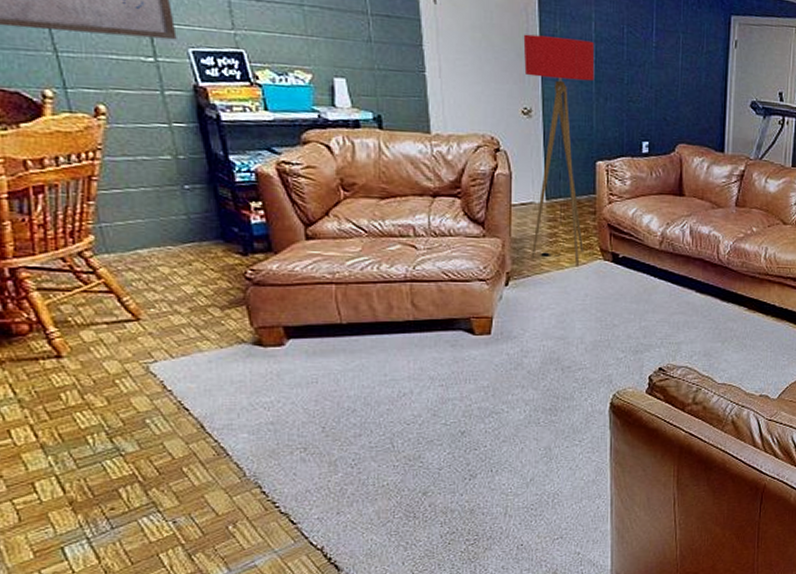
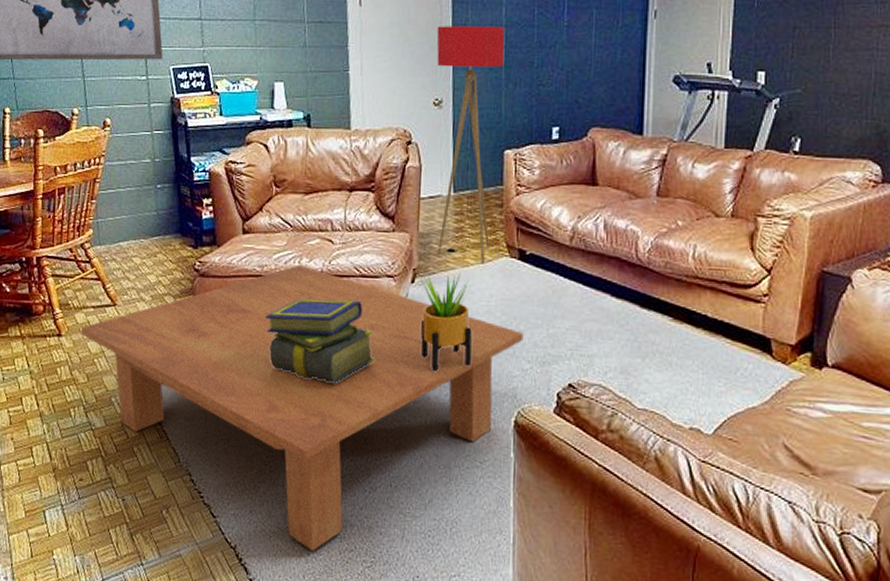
coffee table: none [90,271,618,540] -> present [80,265,524,552]
stack of books: none [342,303,470,384] -> present [266,298,376,383]
potted plant: none [515,275,569,366] -> present [420,272,473,372]

